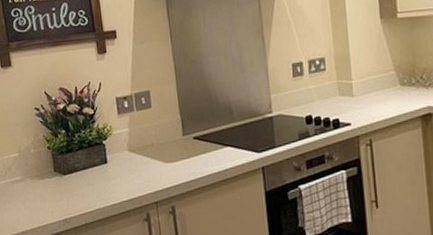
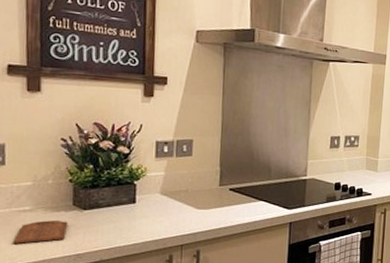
cutting board: none [12,188,53,213] -> present [13,220,68,244]

